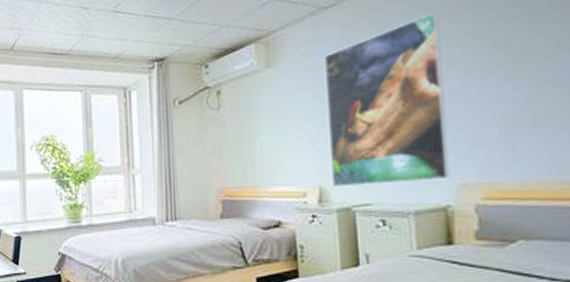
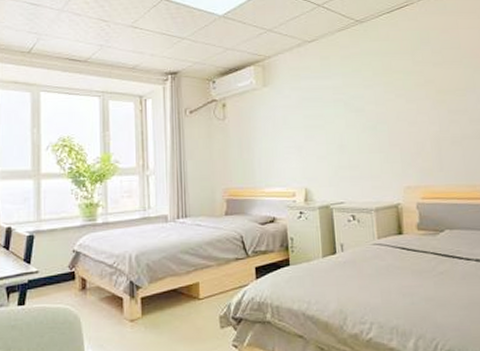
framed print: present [325,13,451,186] -> none [308,54,400,188]

